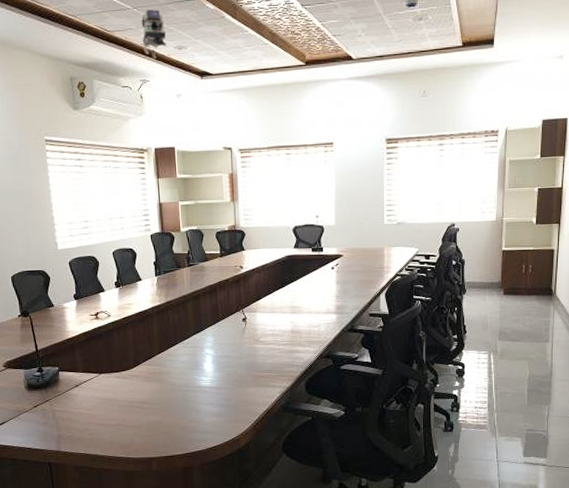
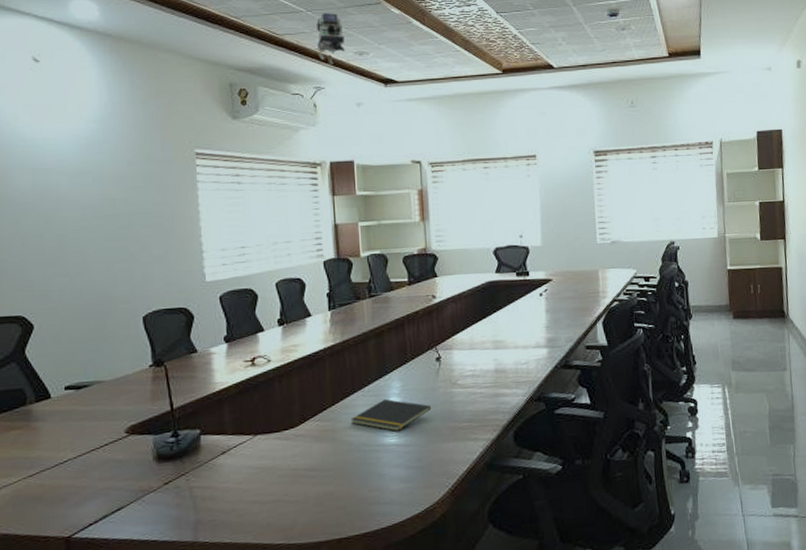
notepad: none [174,350,239,377] -> present [350,398,432,431]

